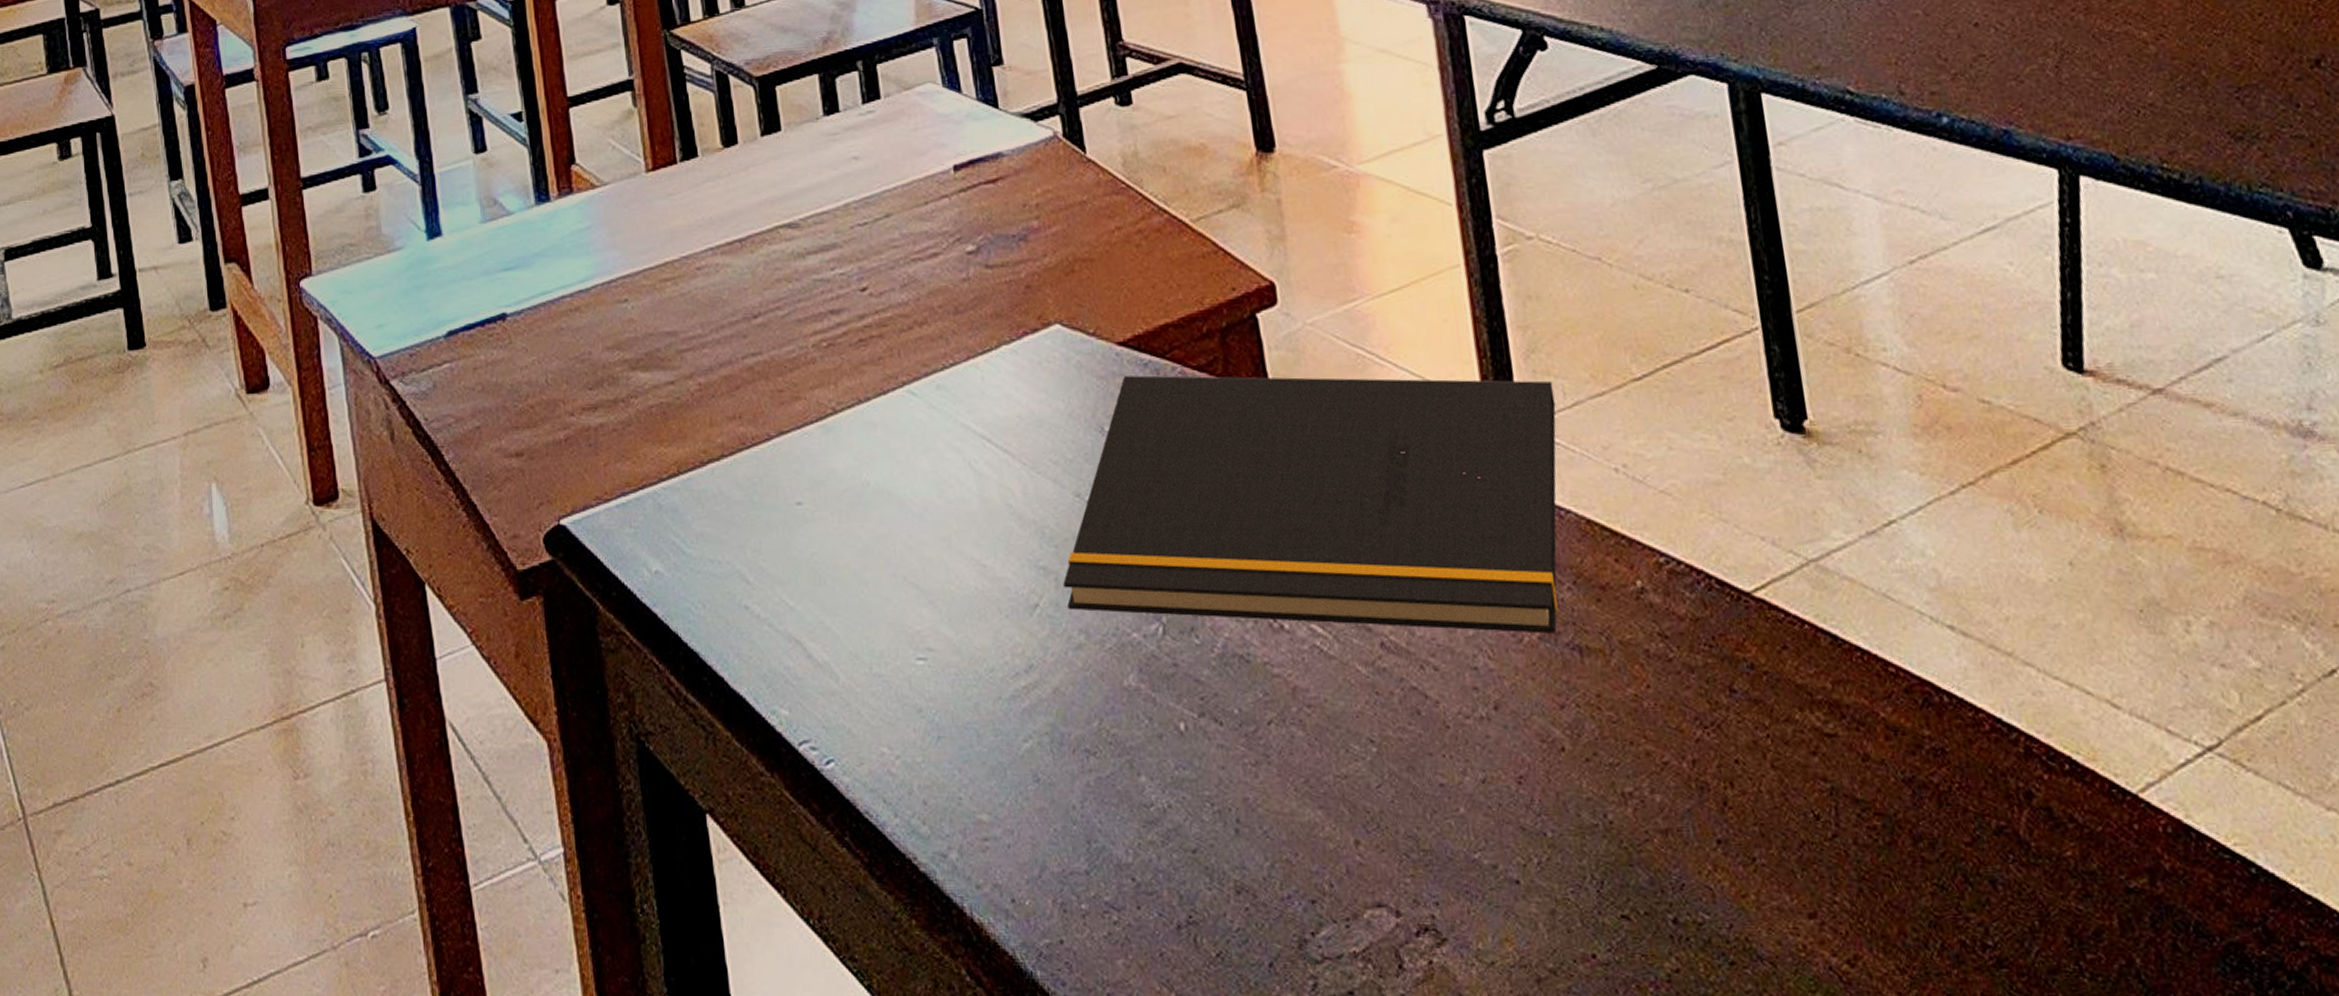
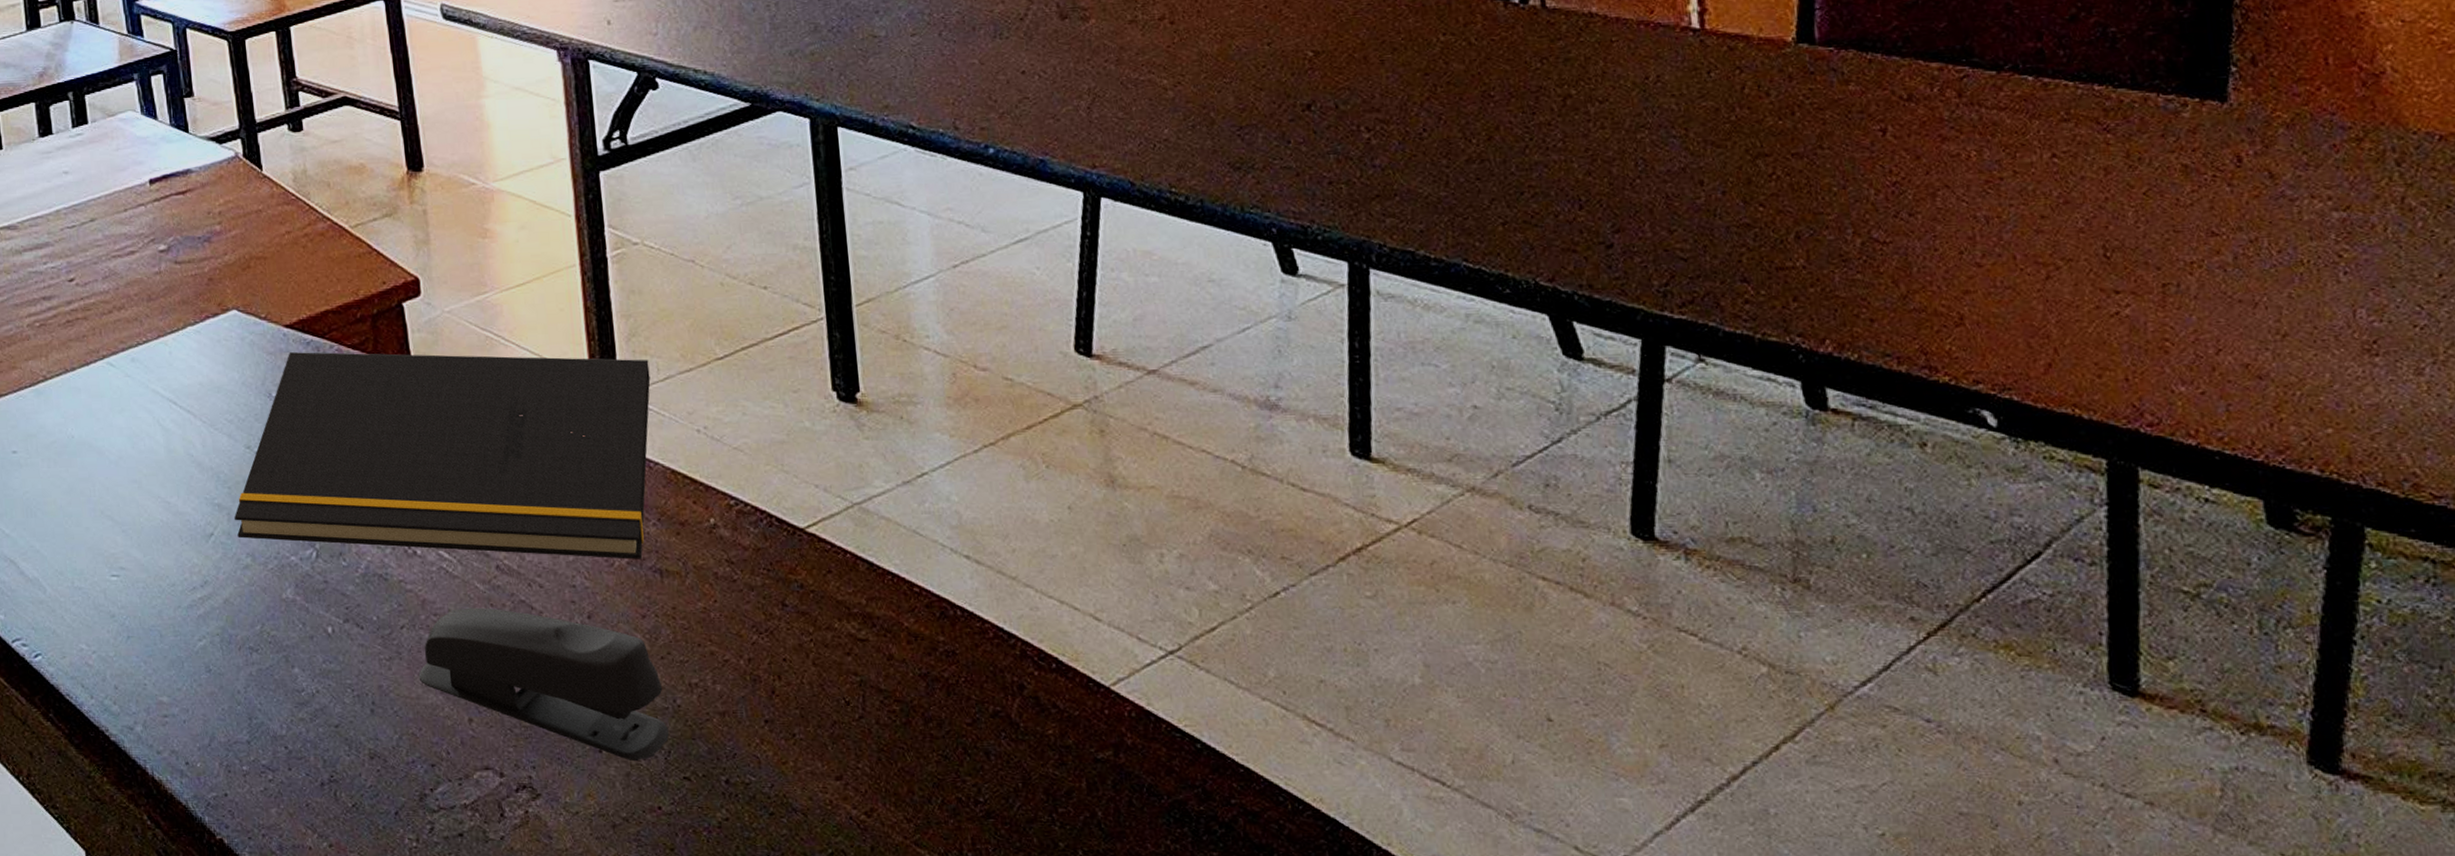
stapler: none [1291,696,1601,894] -> present [418,607,669,760]

